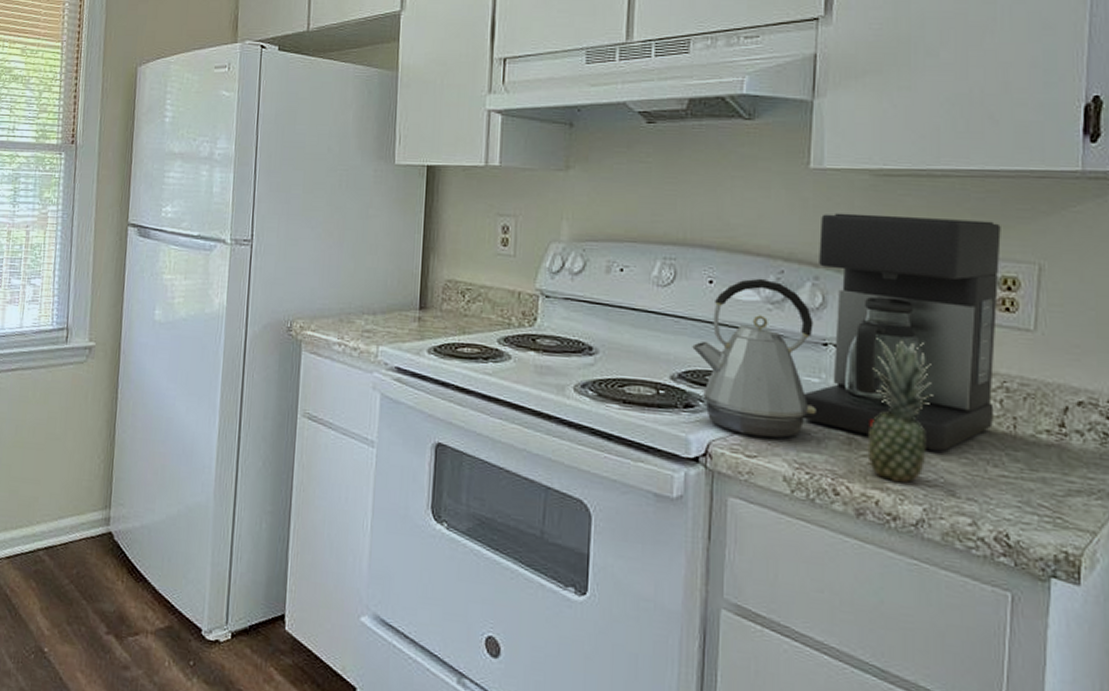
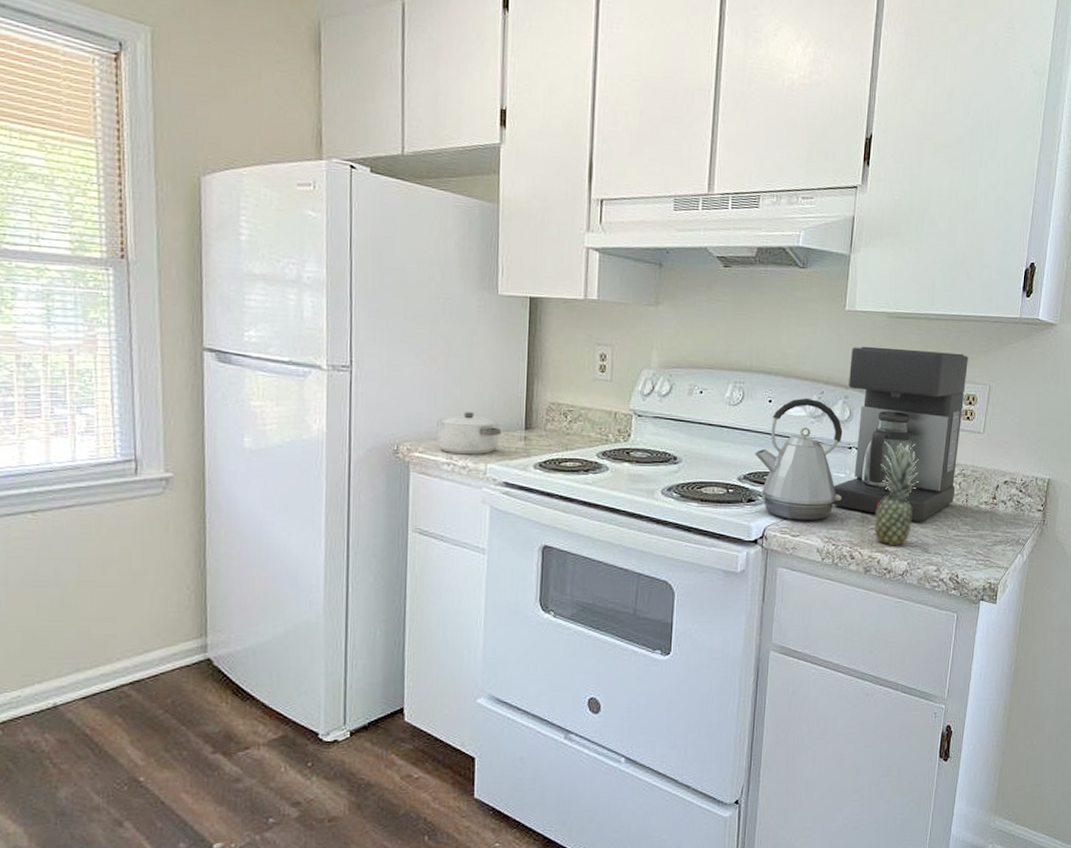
cooking pot: none [329,289,394,335] -> present [437,412,501,455]

